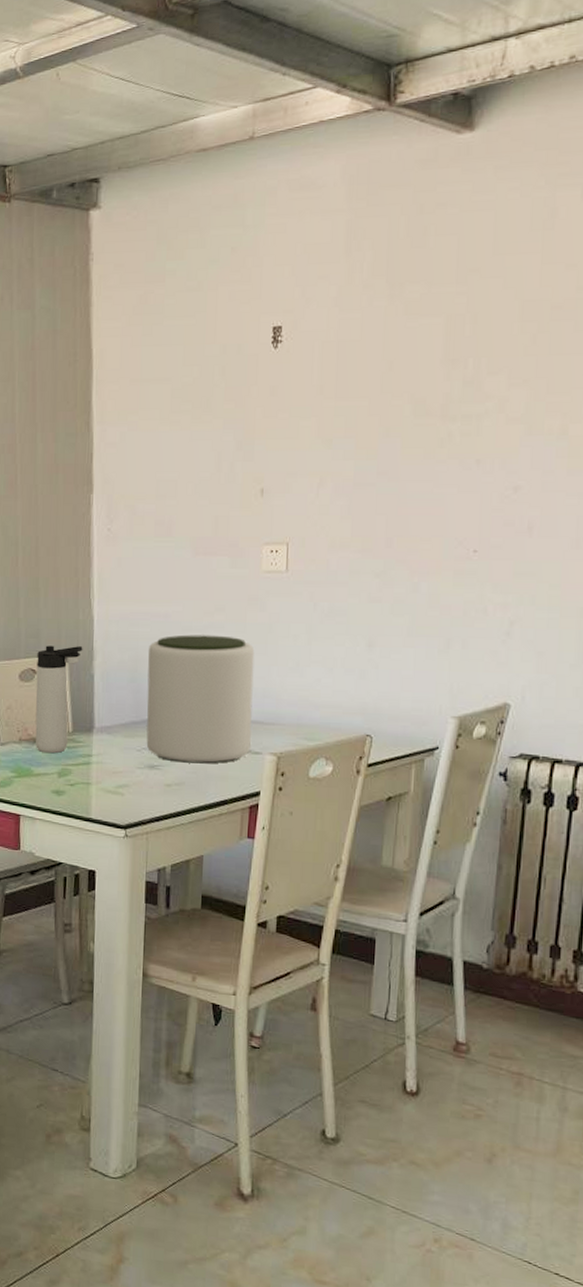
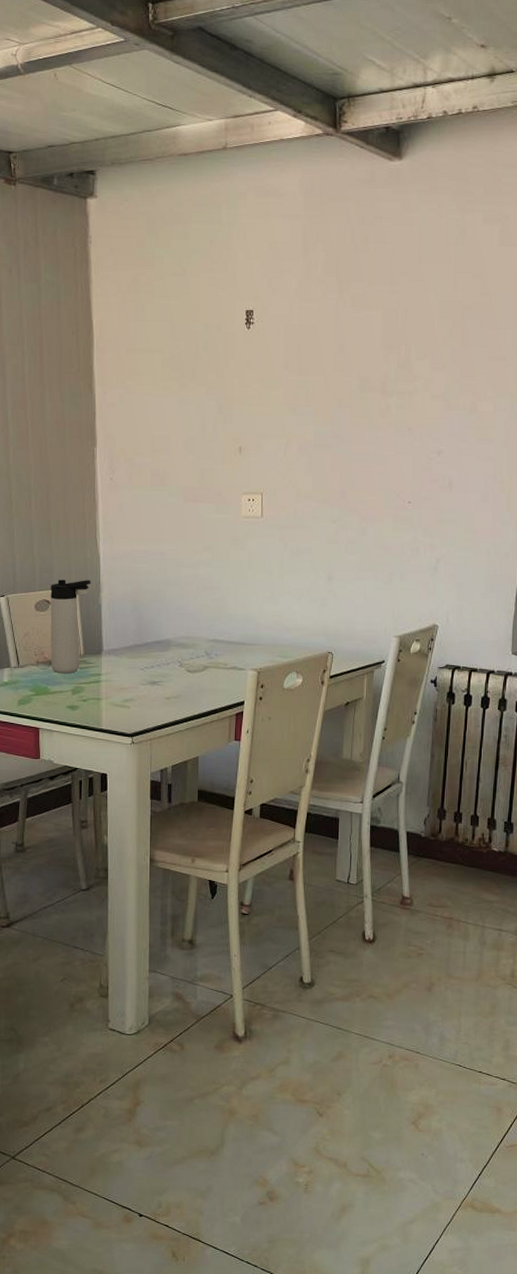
plant pot: present [146,634,255,764] -> none [147,570,237,679]

